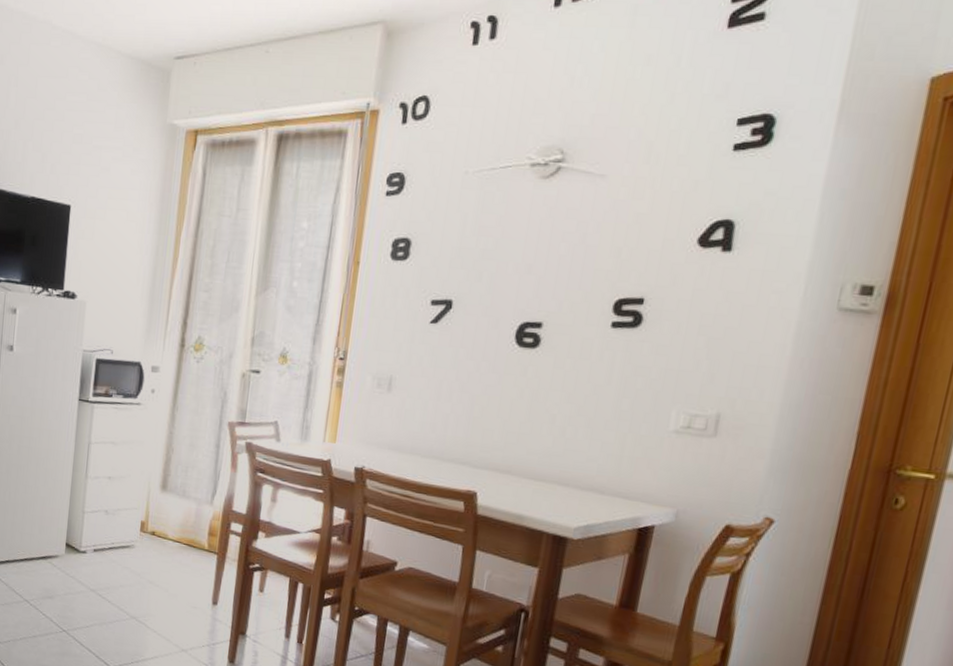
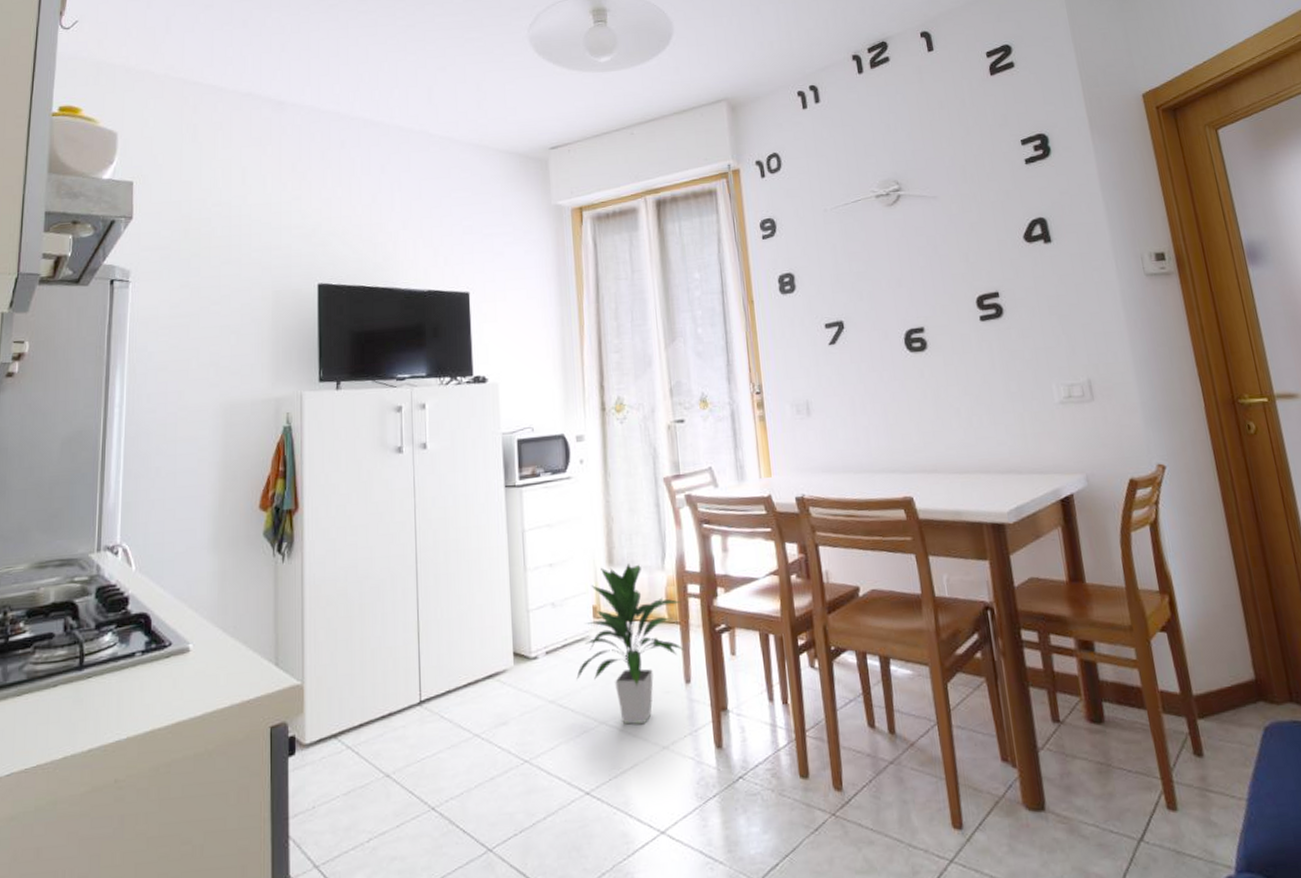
indoor plant: none [117,490,224,628] -> present [576,563,686,725]

